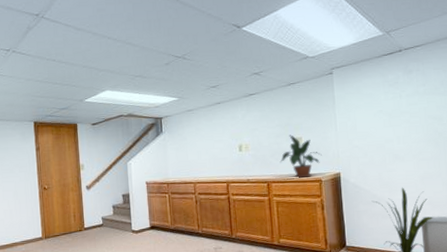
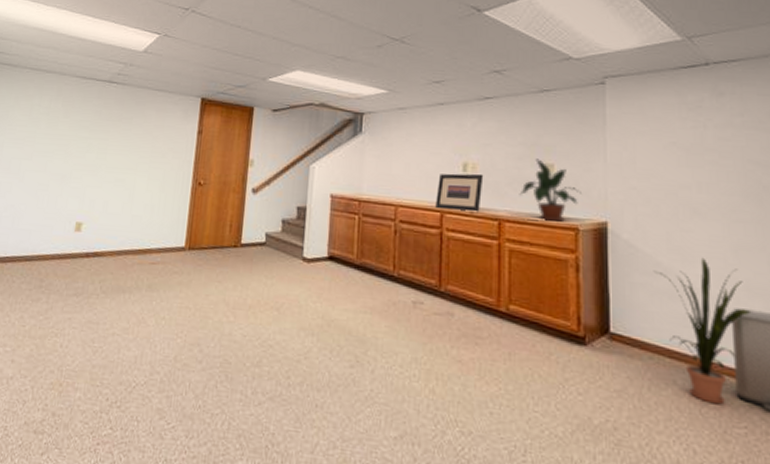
picture frame: none [222,151,255,181] -> present [435,173,484,212]

